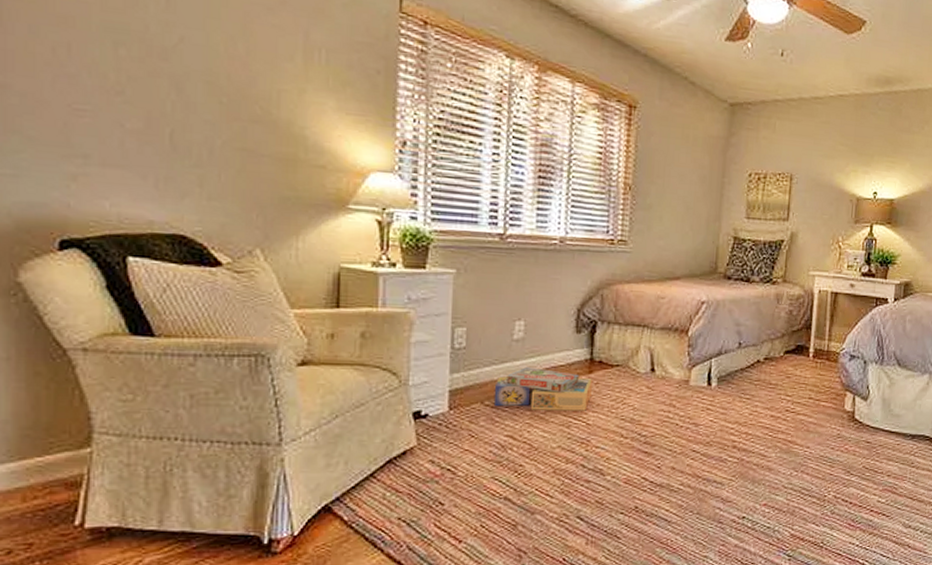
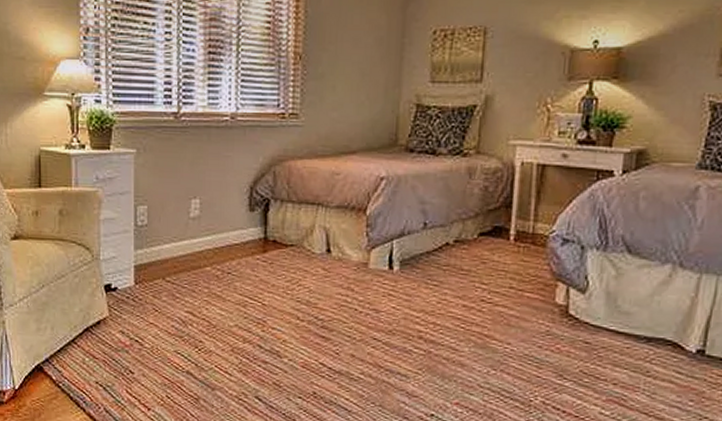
board game: present [493,367,592,411] -> none [174,245,267,291]

